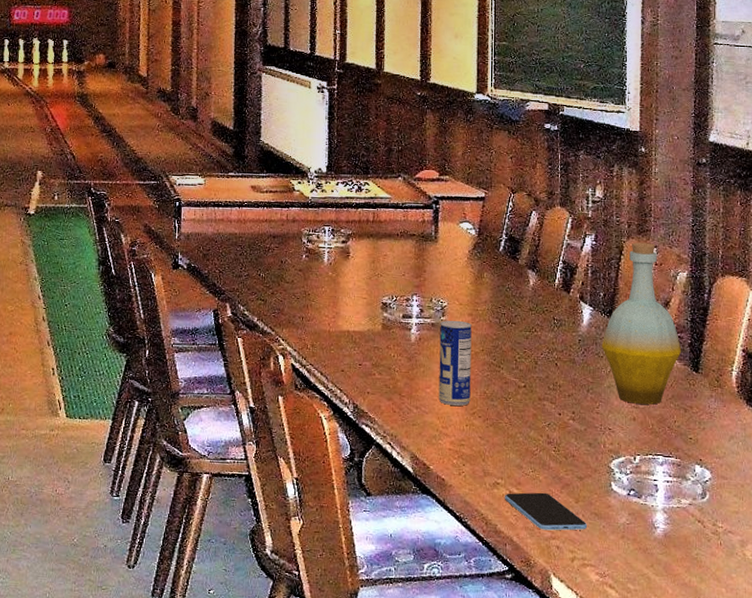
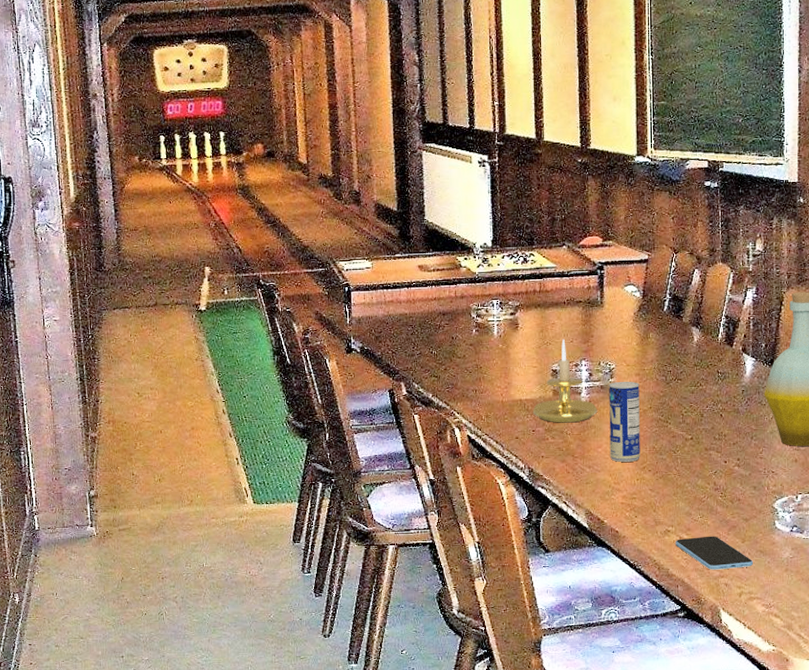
candle holder: none [360,271,428,360] -> present [532,339,598,423]

